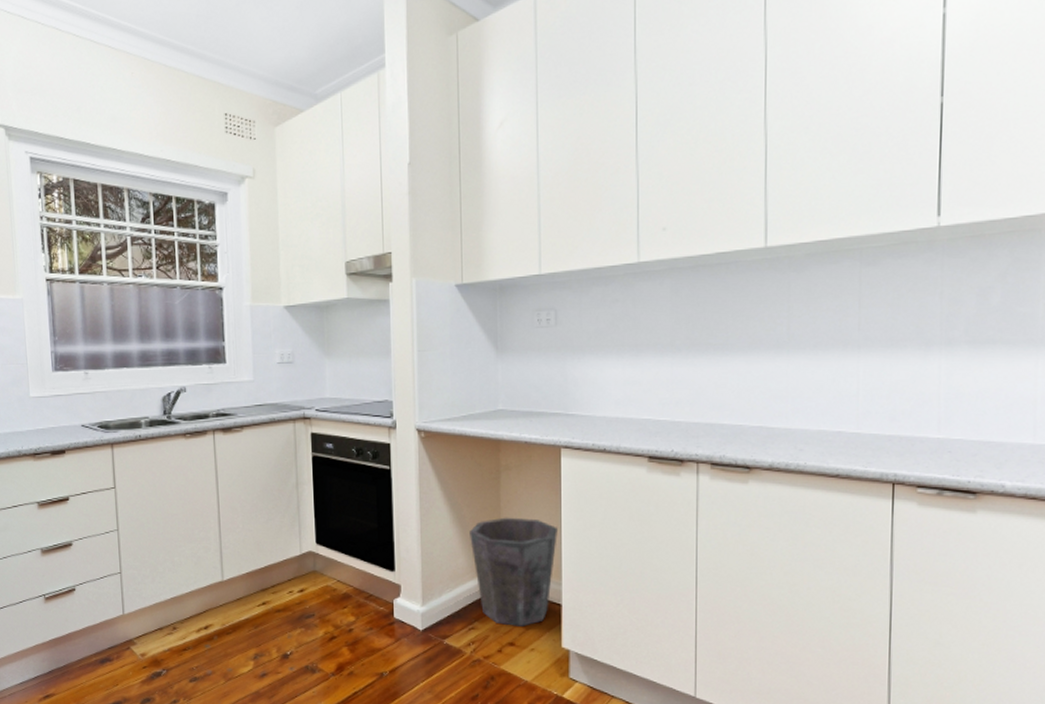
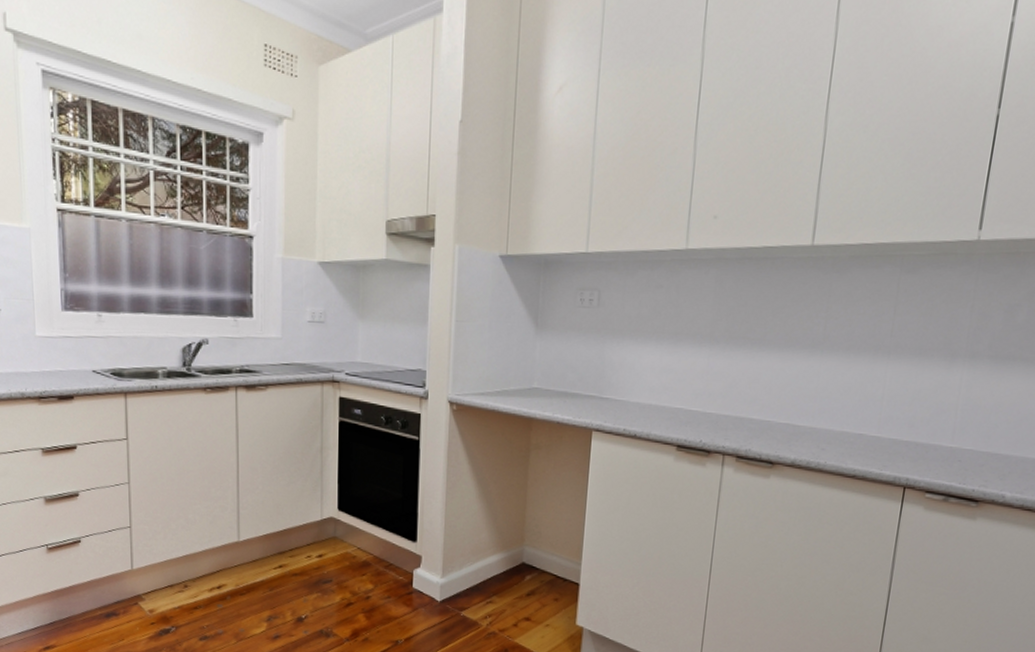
waste bin: present [470,517,557,626] -> none [494,495,582,603]

